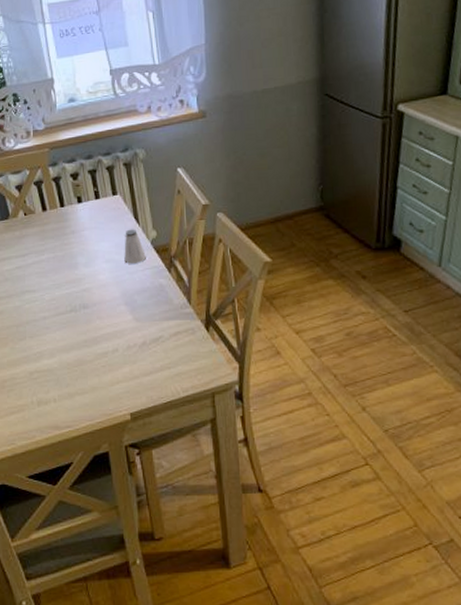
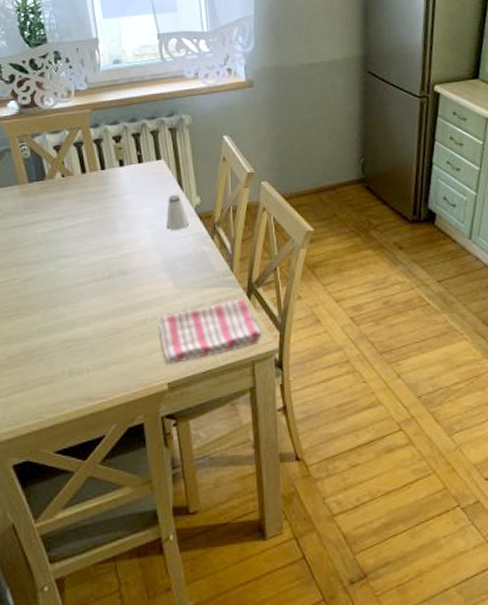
dish towel: none [118,330,220,395] -> present [157,298,261,364]

